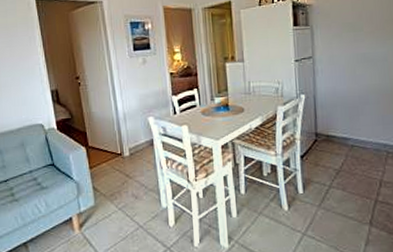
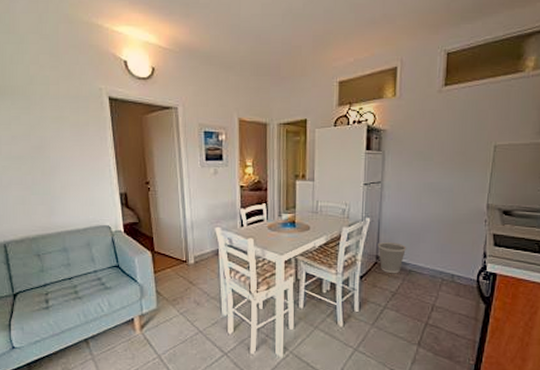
wastebasket: none [316,117,347,151] -> present [378,241,407,274]

